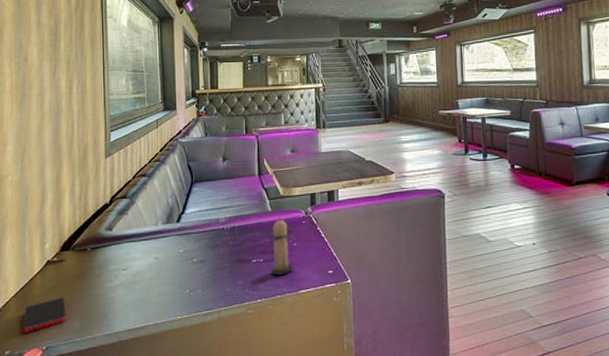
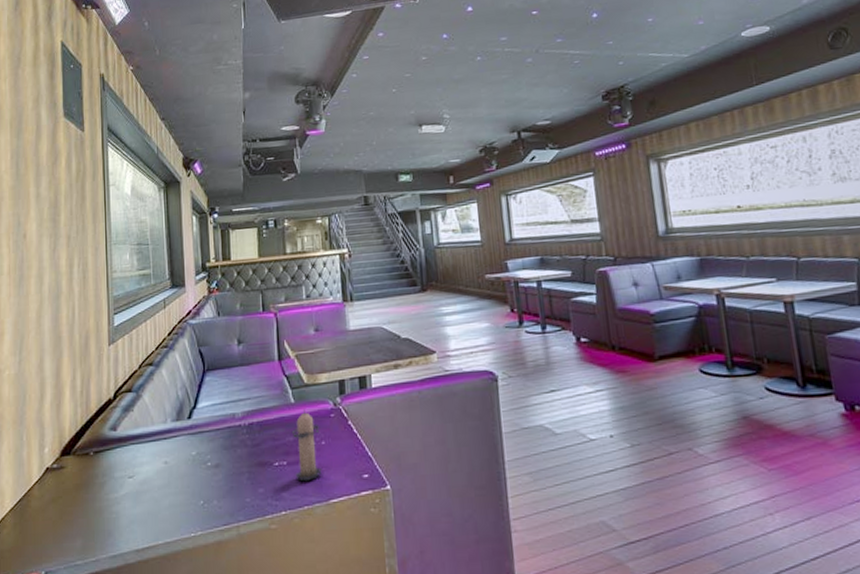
smartphone: present [23,297,67,333] -> none [20,511,68,555]

